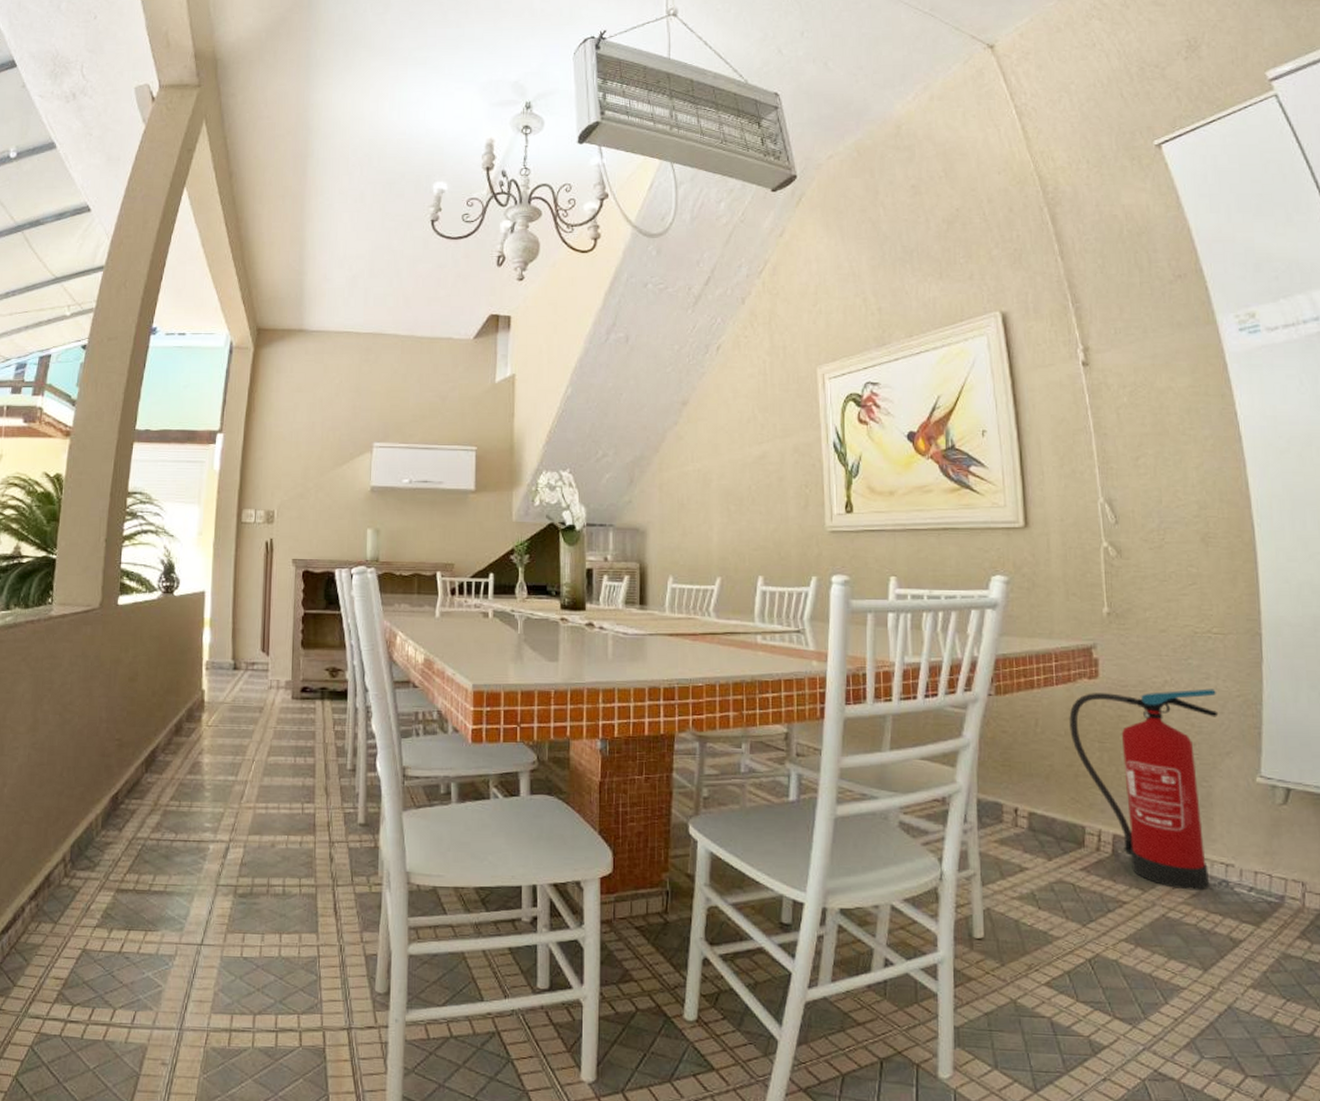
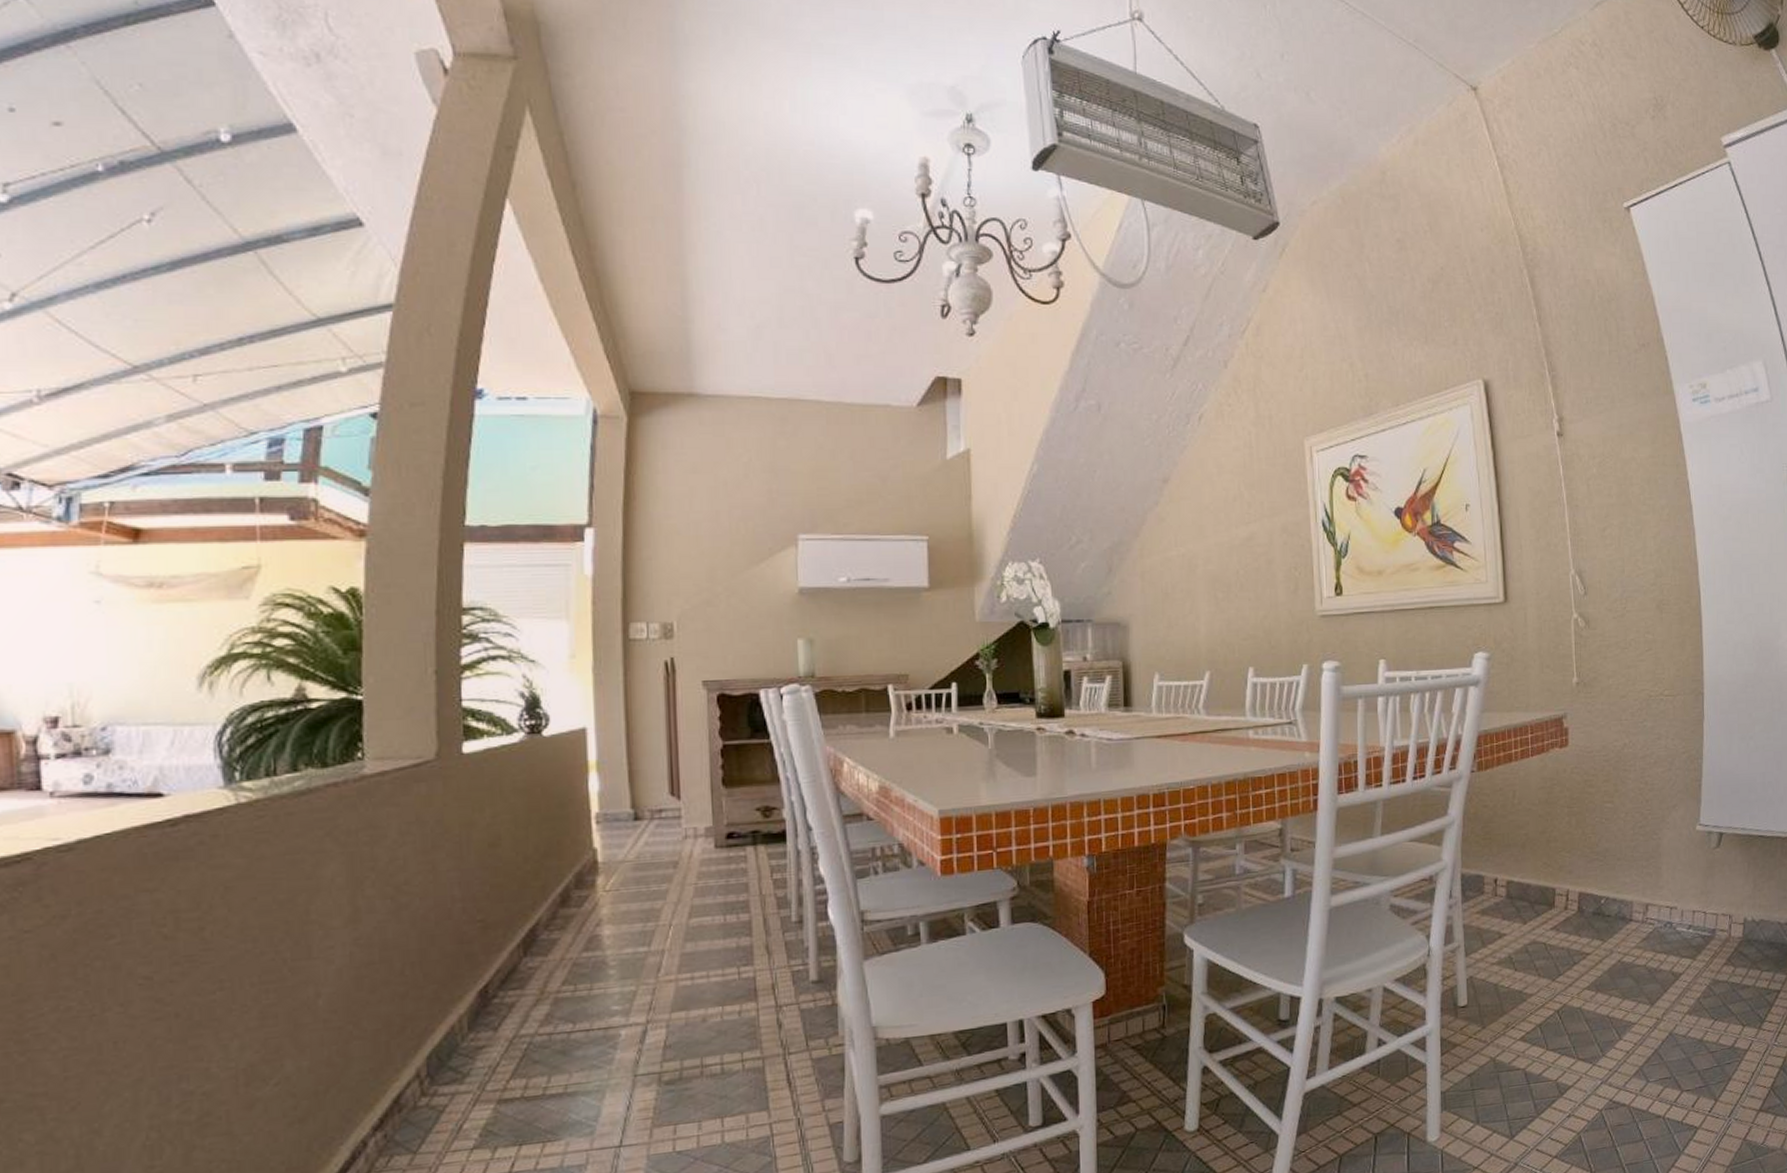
fire extinguisher: present [1069,689,1219,891] -> none [1542,748,1668,936]

